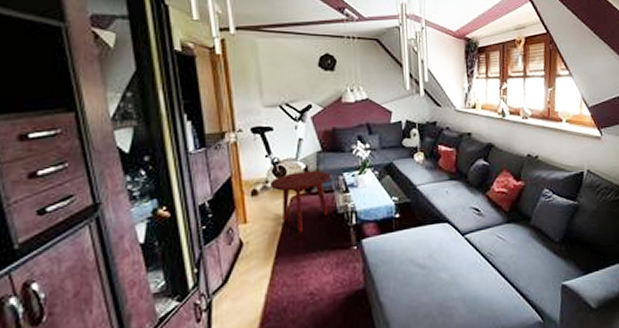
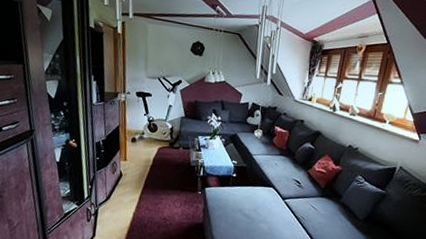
side table: present [269,170,330,233] -> none [144,130,188,175]

